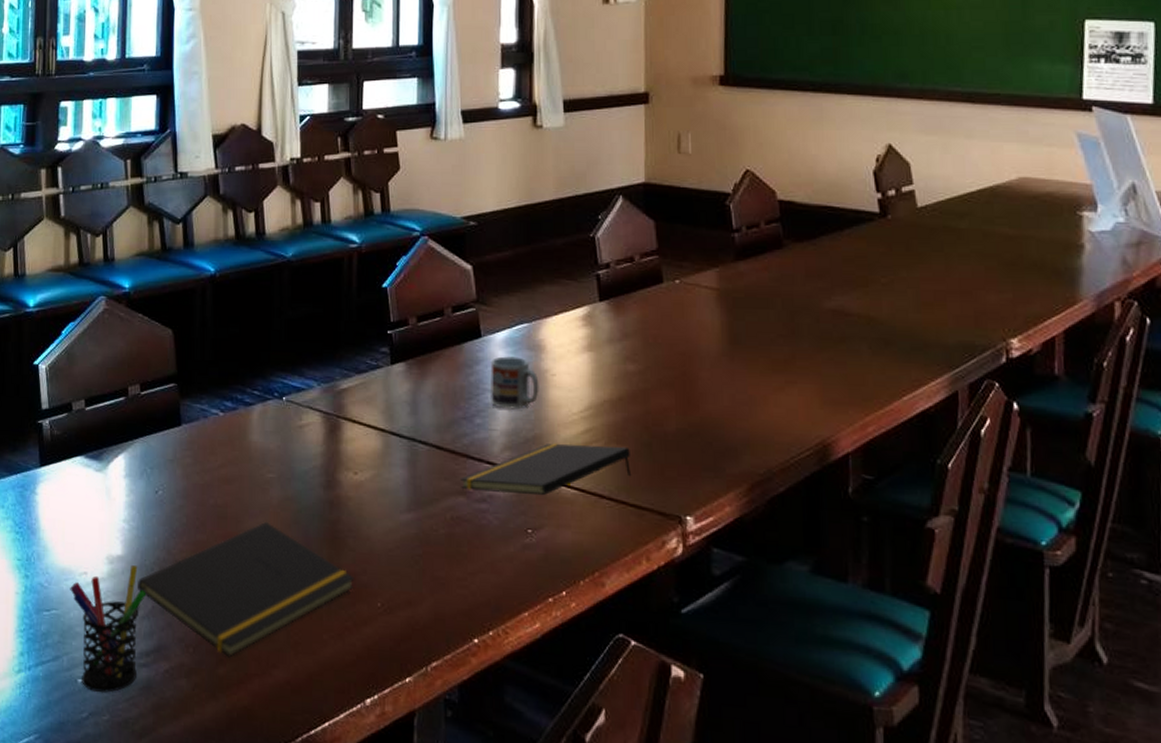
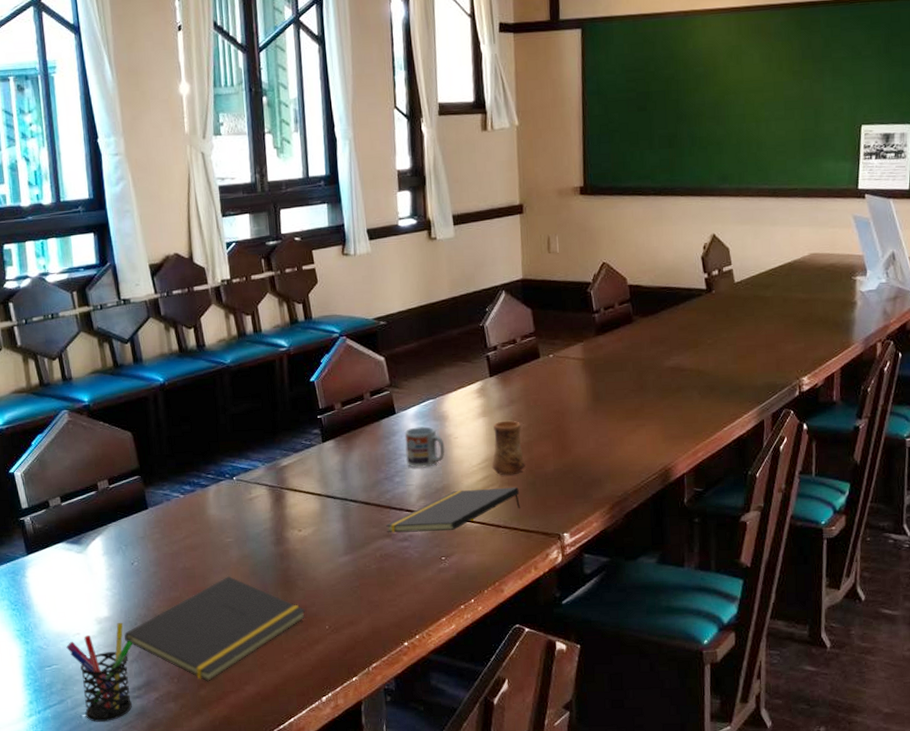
cup: none [596,359,640,431] -> present [491,420,526,476]

